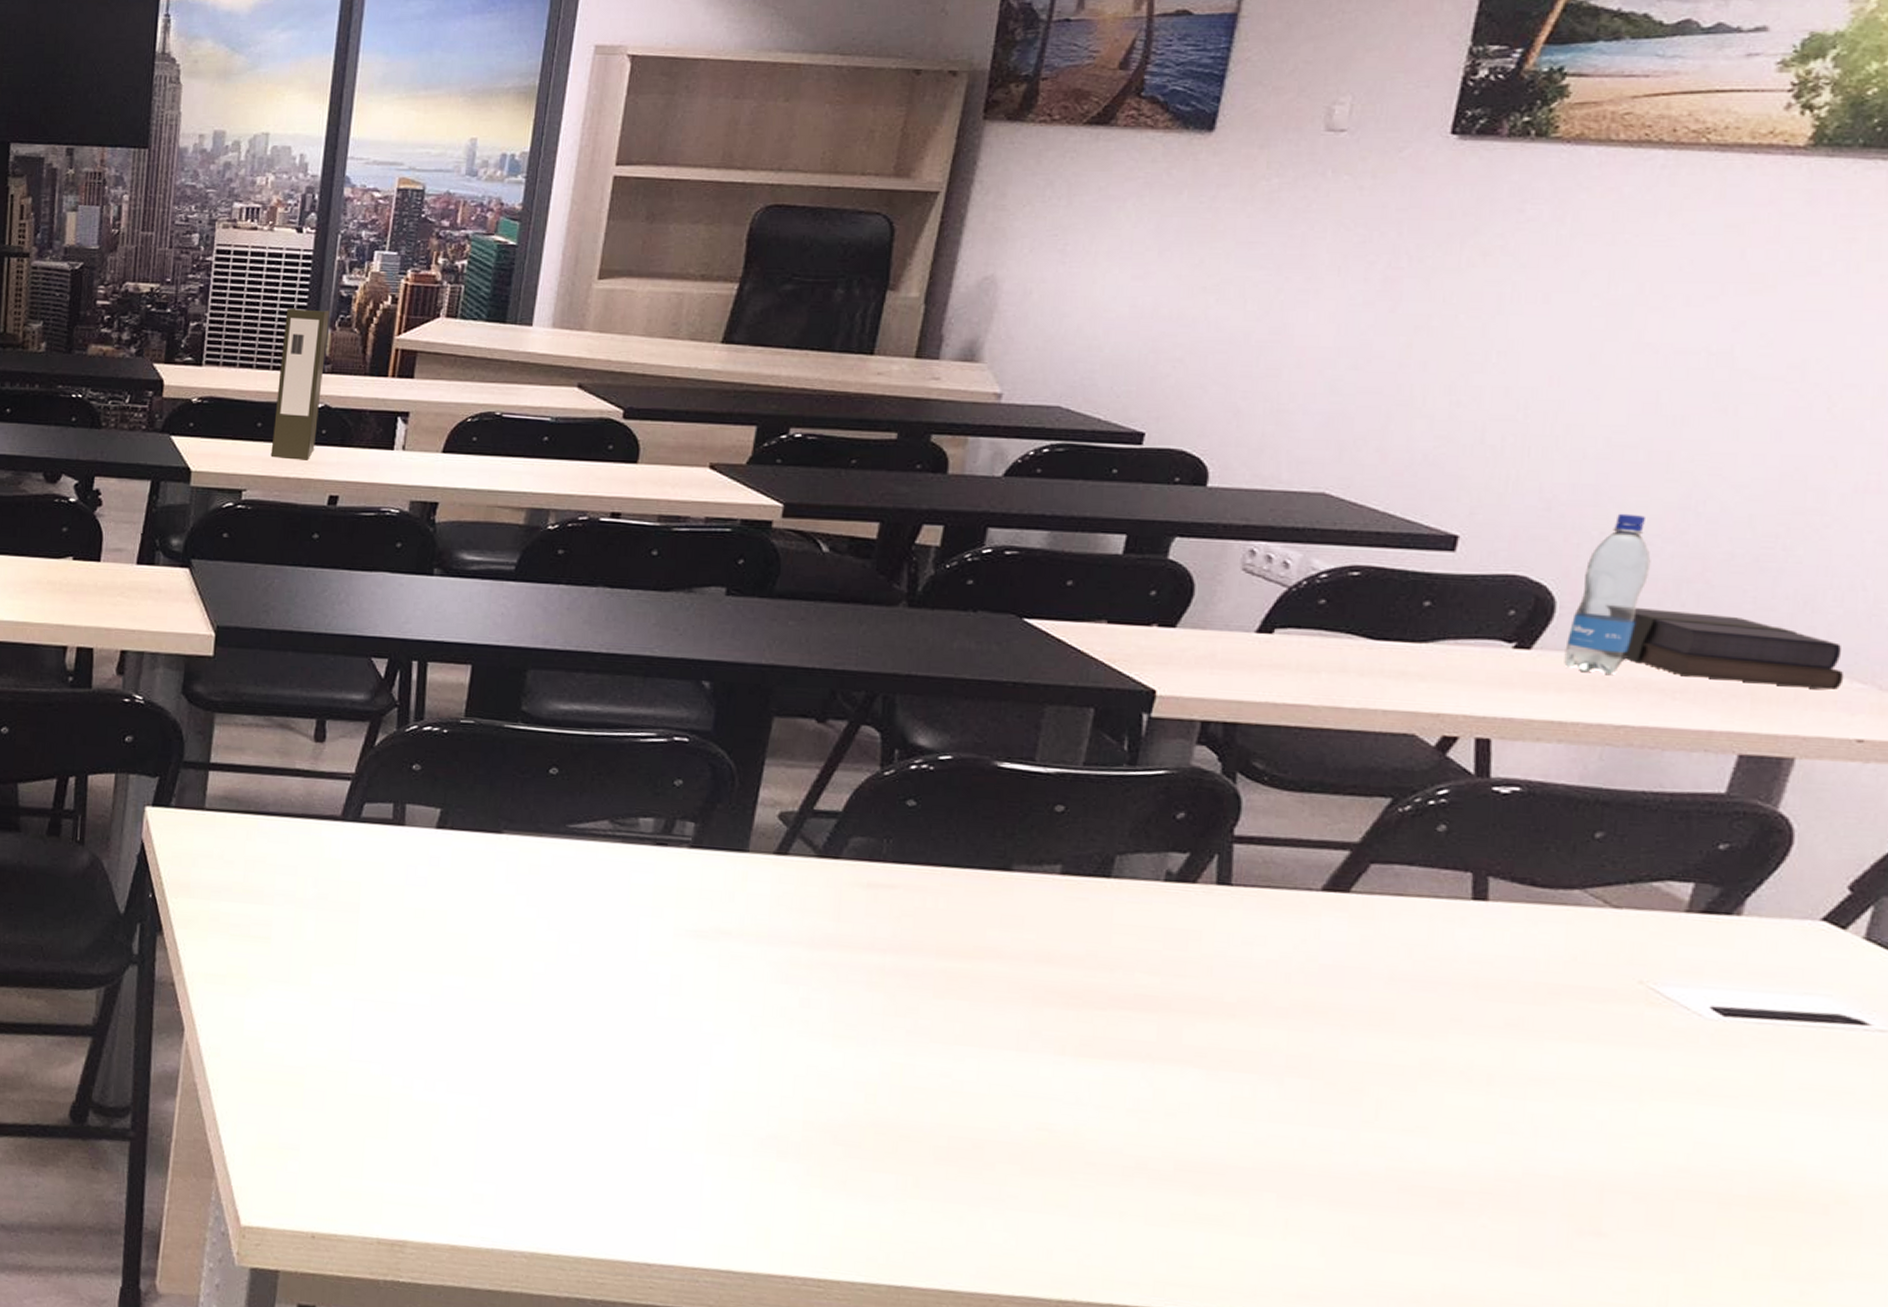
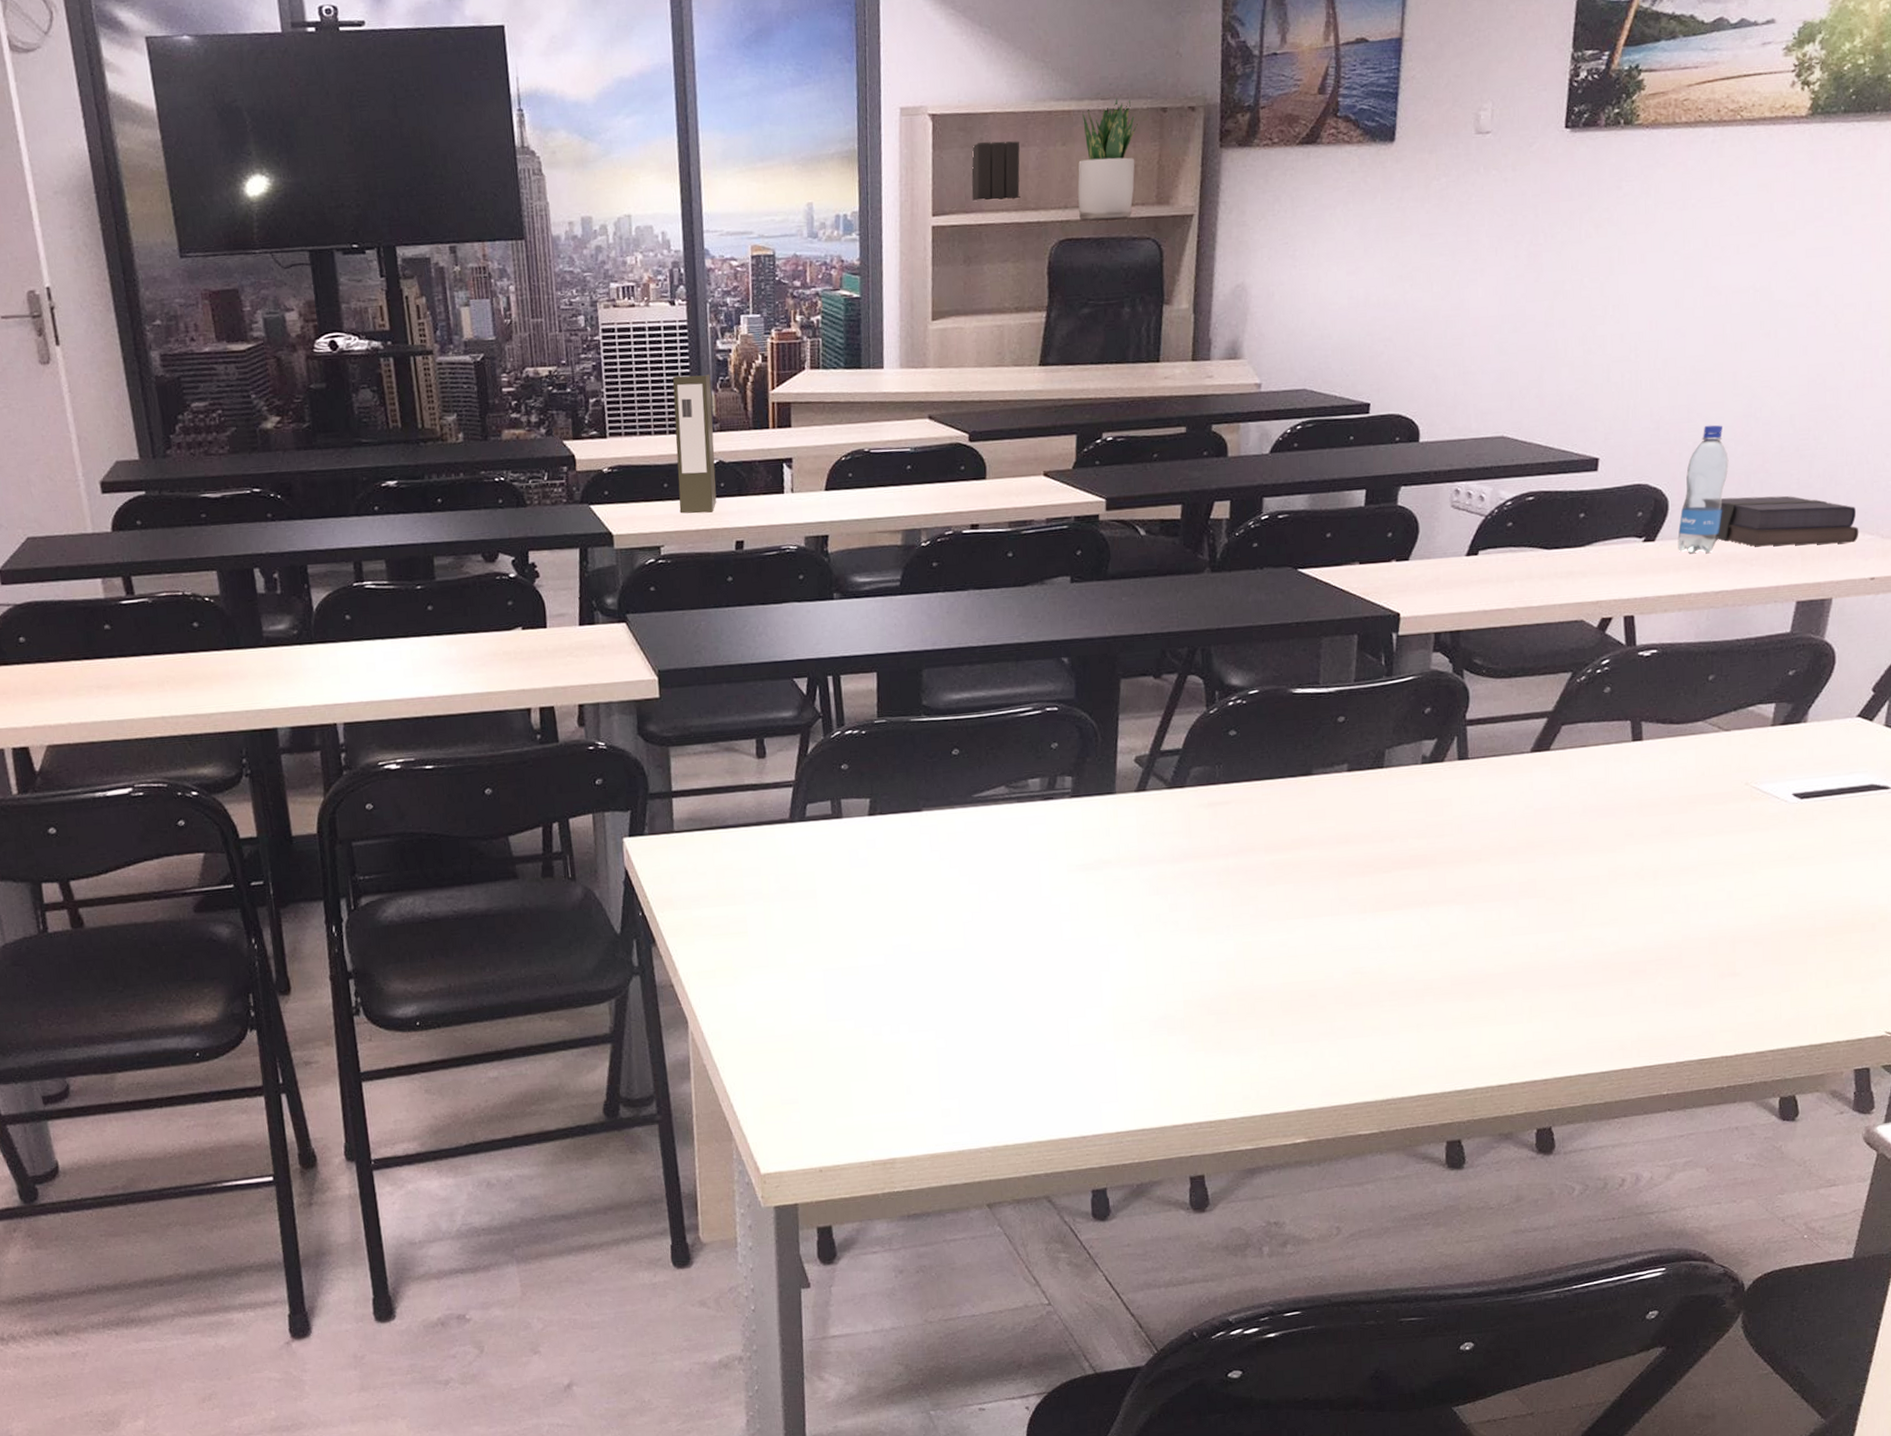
books: none [666,90,734,155] -> present [972,141,1020,201]
planter: none [795,55,882,189] -> present [1077,98,1138,221]

